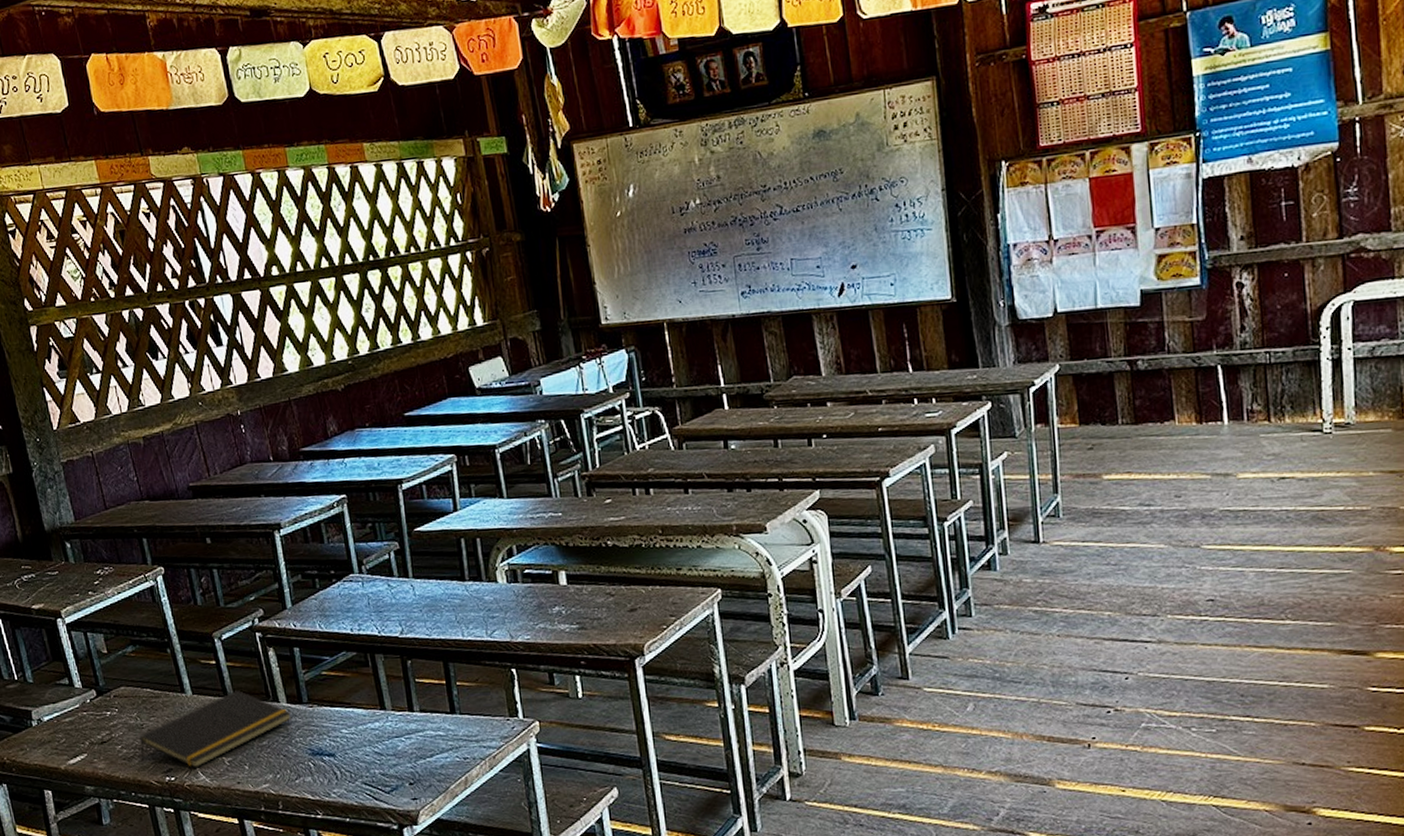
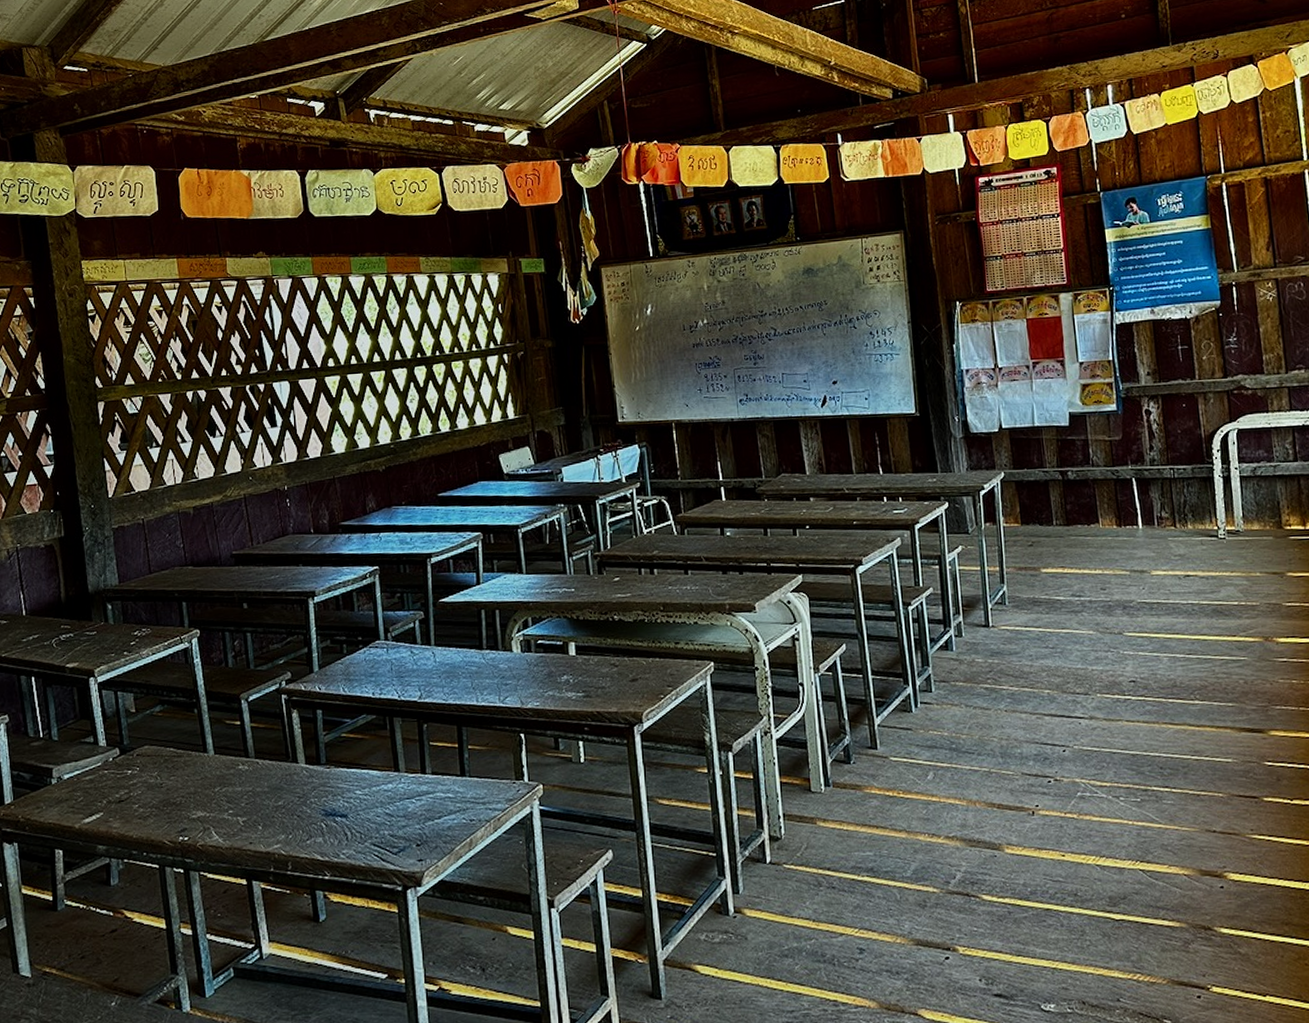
notepad: present [139,690,292,768] -> none [158,751,309,828]

